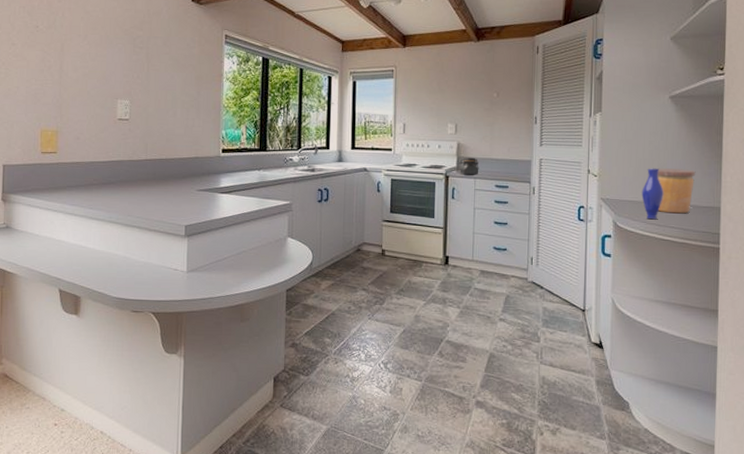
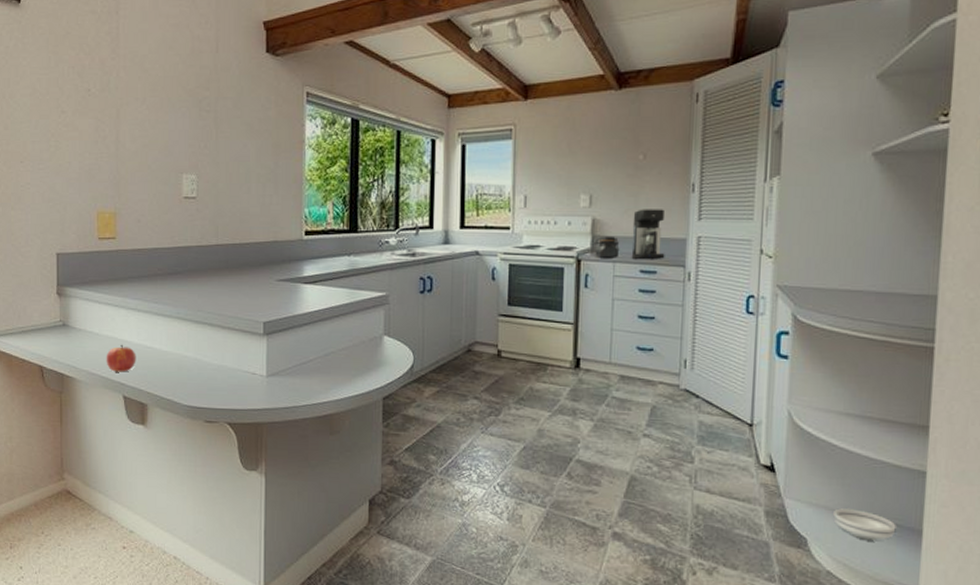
fruit: none [44,244,72,269] -> present [106,344,136,372]
coffee maker: none [488,136,515,177] -> present [631,209,665,260]
vase: present [641,168,664,220] -> none [831,246,861,312]
bowl: none [648,377,696,403] -> present [833,508,896,540]
jar: present [657,168,696,214] -> none [853,246,905,304]

